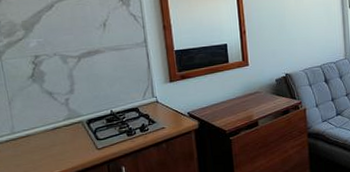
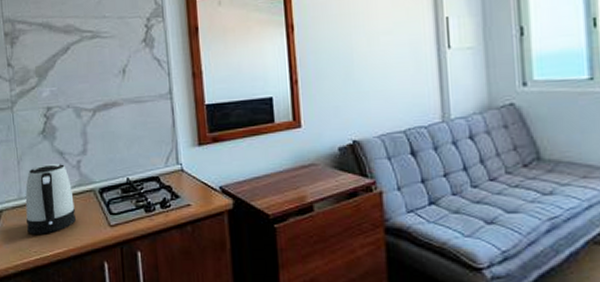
kettle: none [18,101,66,162] -> present [25,163,76,234]

